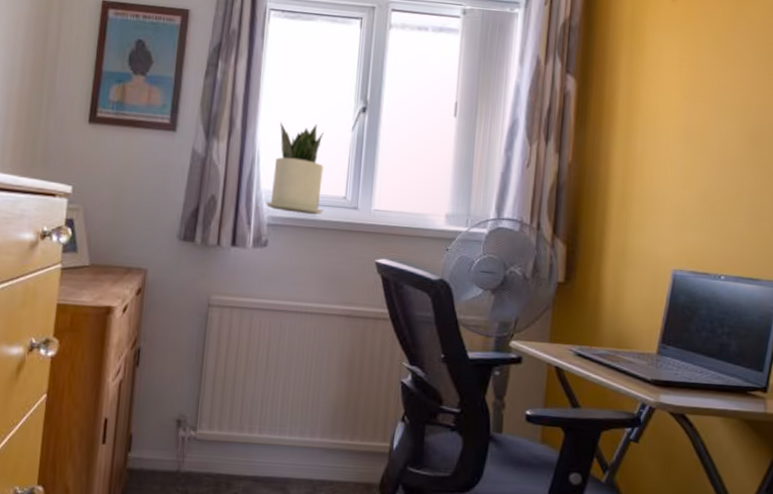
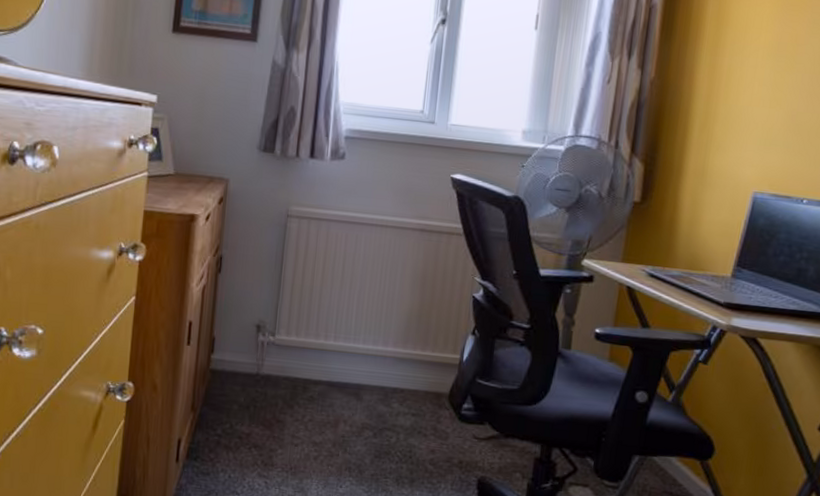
planter: present [265,122,324,215] -> none [343,33,402,129]

